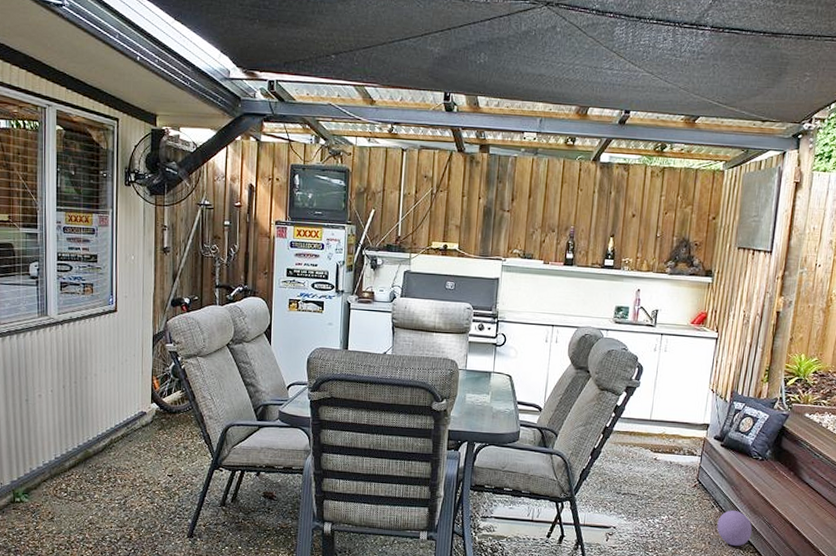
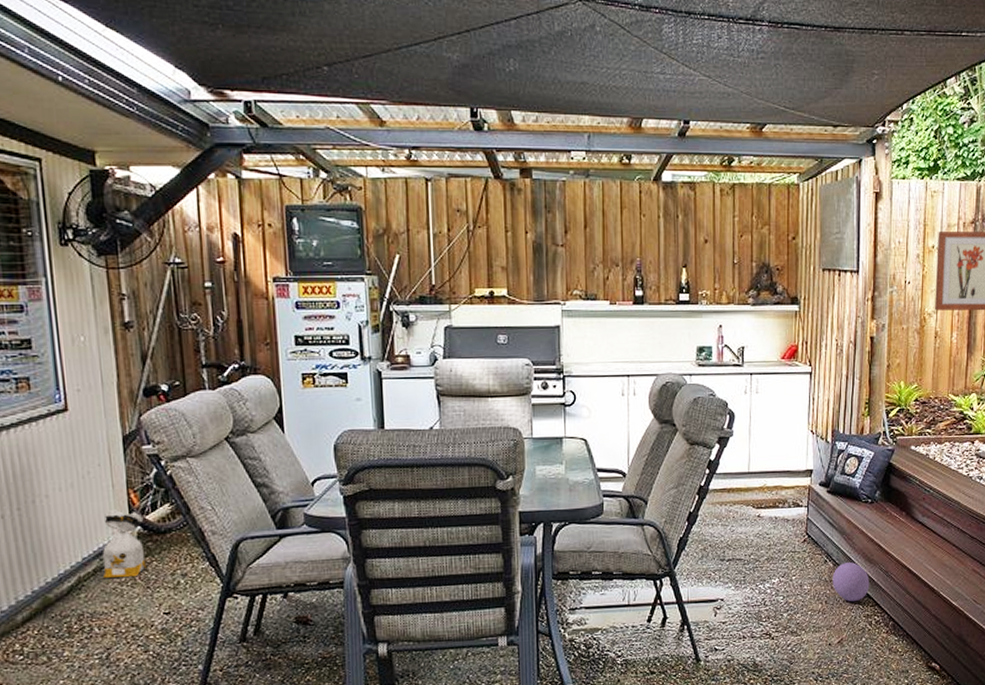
bag: none [128,390,161,444] -> present [103,508,146,578]

